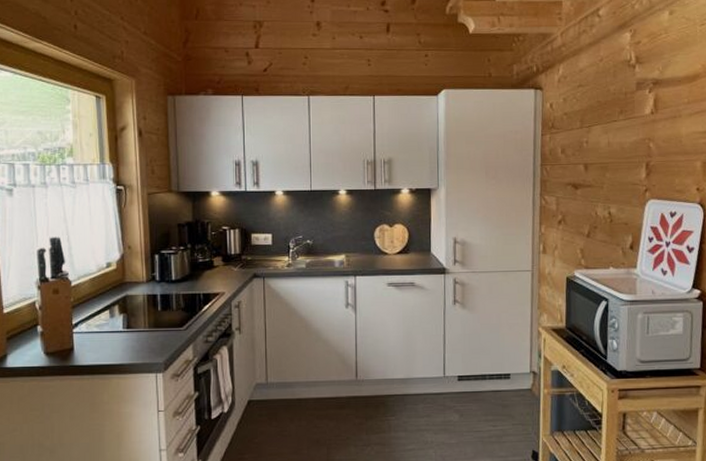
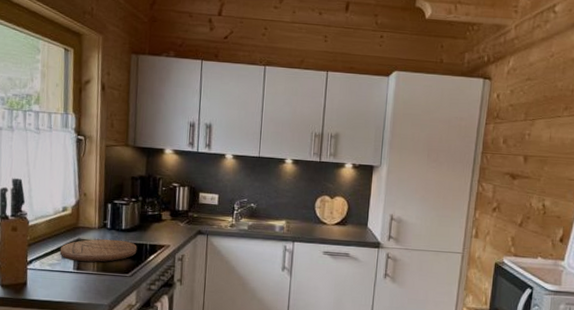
cutting board: none [107,292,190,319] -> present [60,239,137,262]

